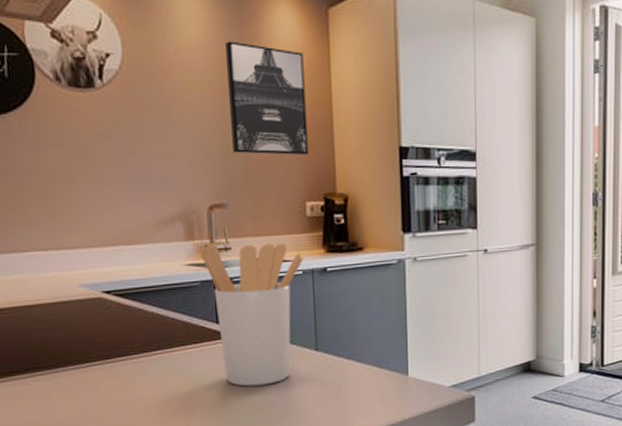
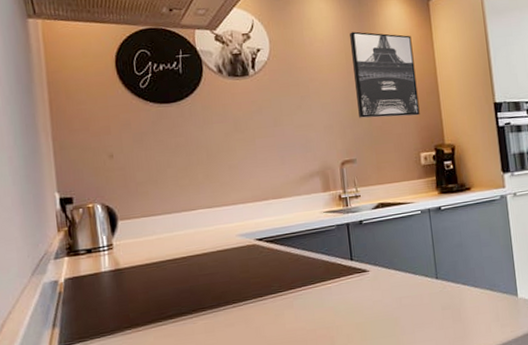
utensil holder: present [202,243,304,387] -> none [336,189,422,315]

